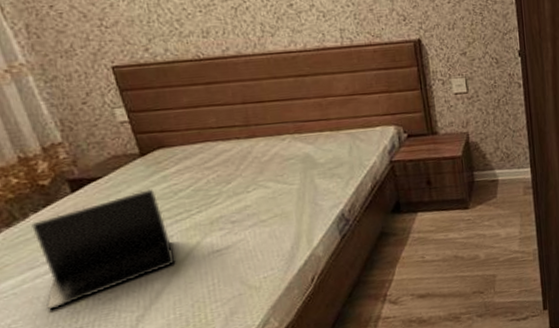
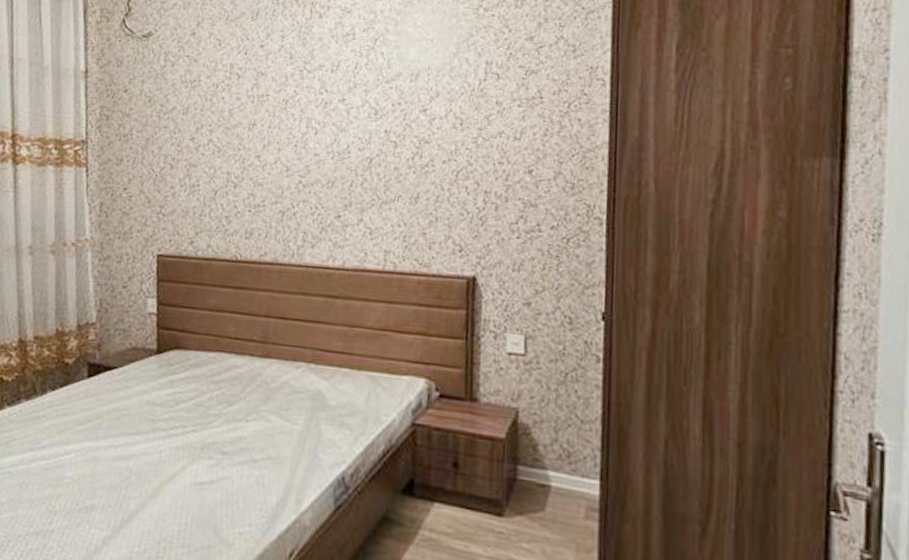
laptop: present [31,189,176,310] -> none [31,391,159,501]

